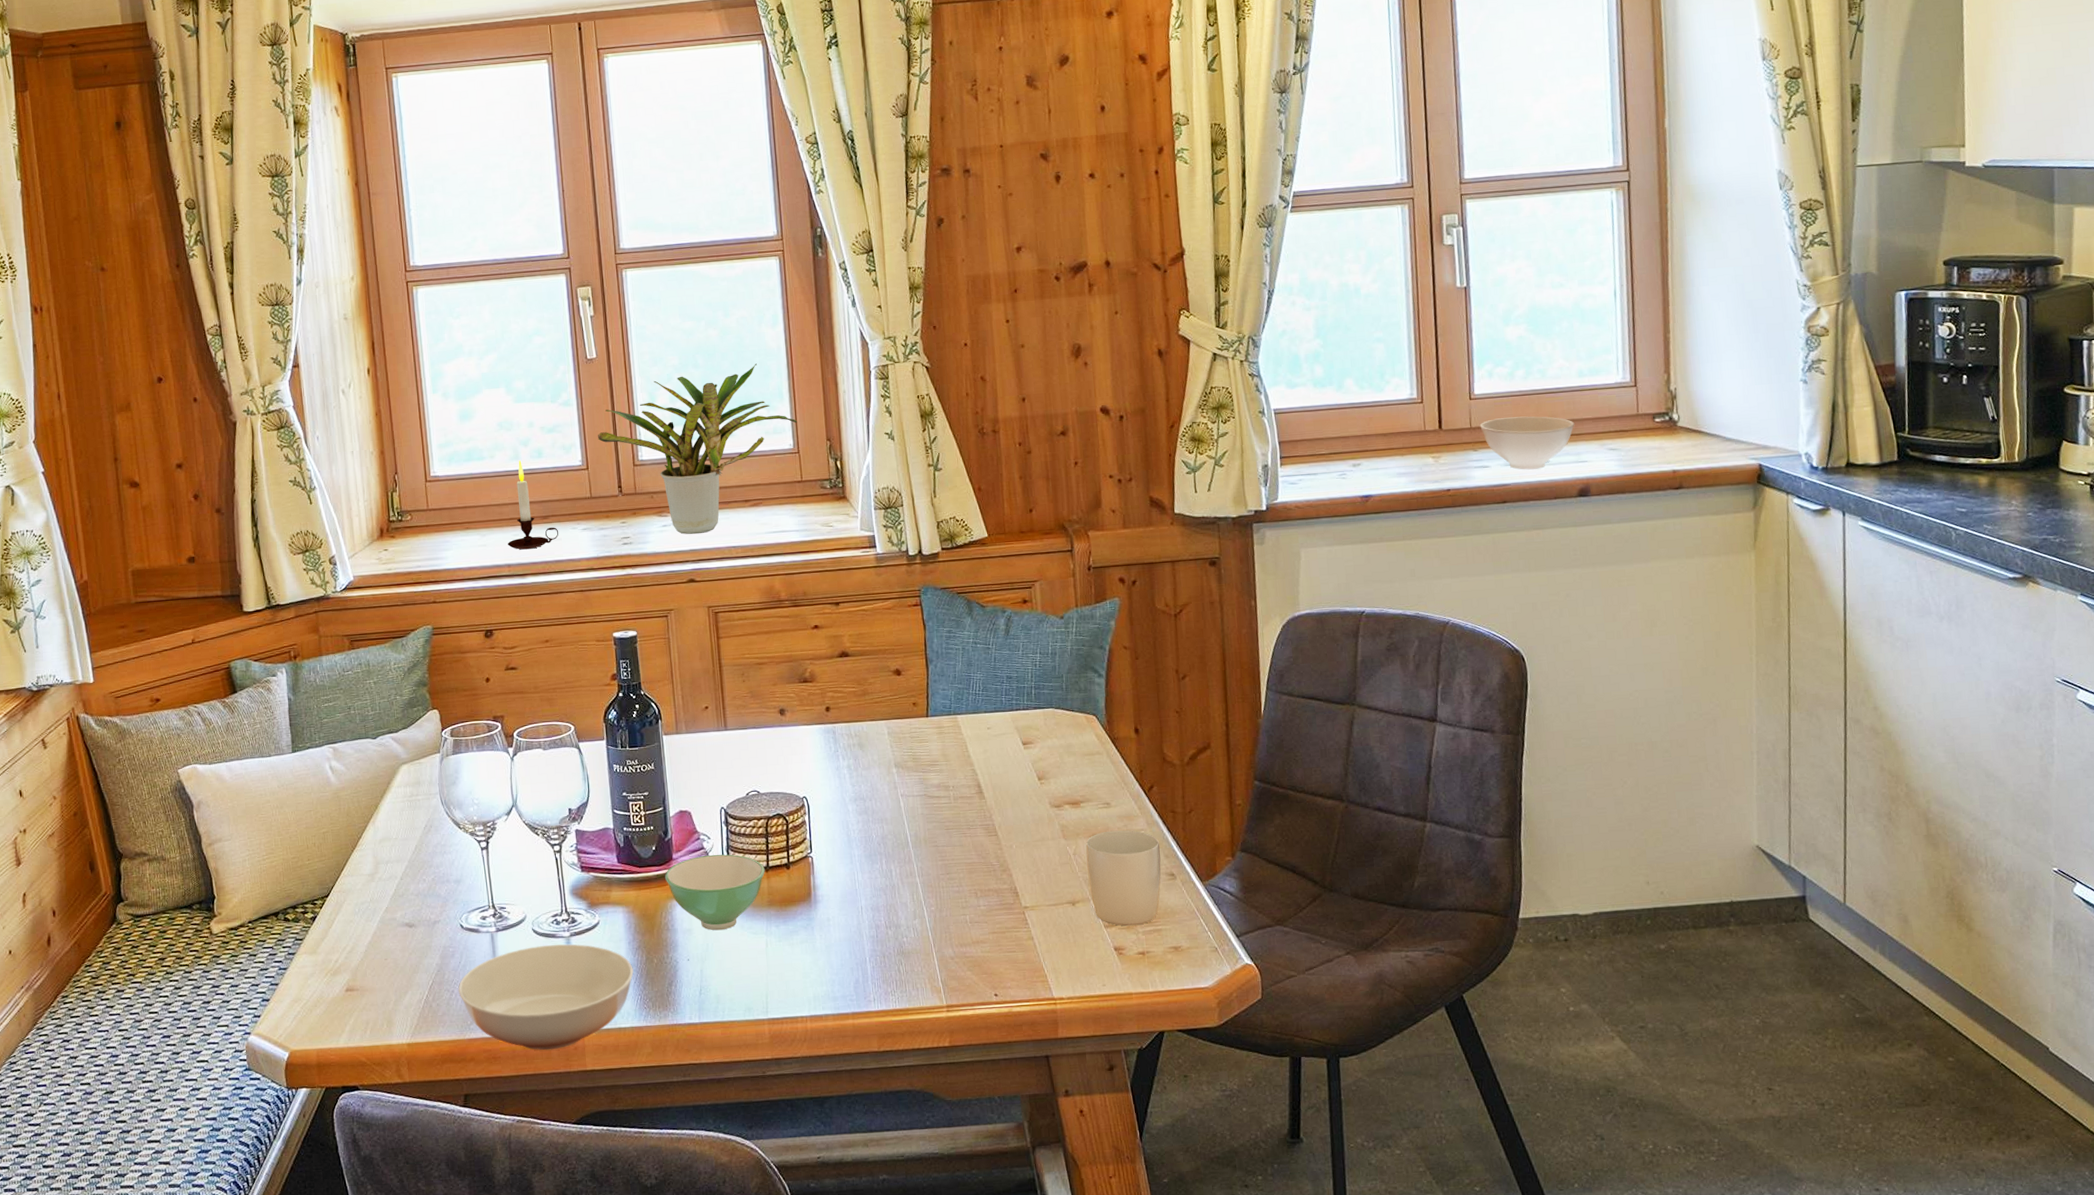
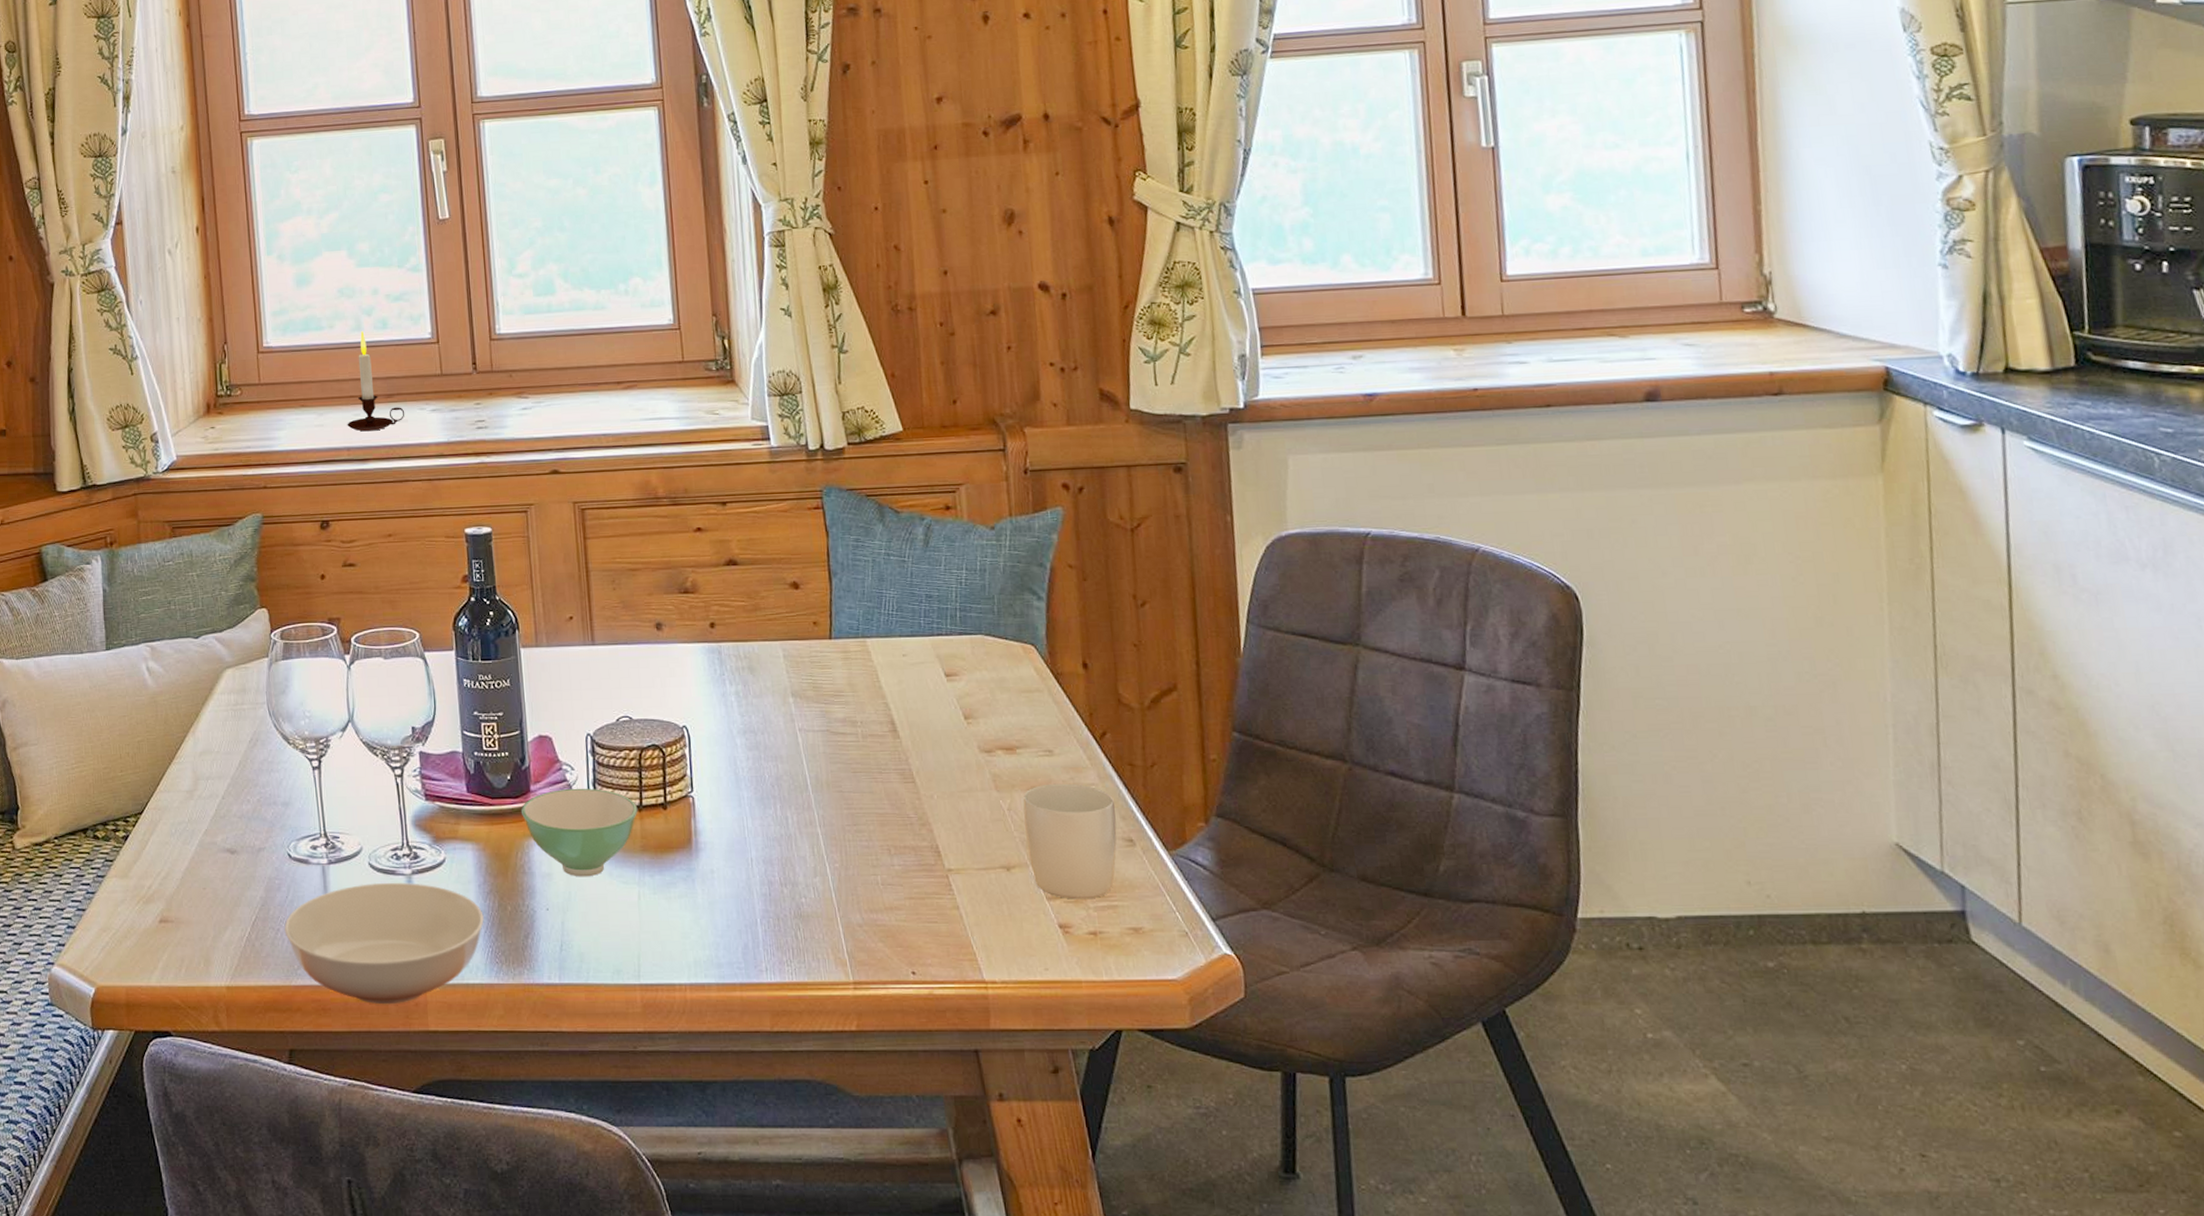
potted plant: present [598,363,798,535] -> none [450,227,679,420]
bowl: present [1480,416,1575,470] -> none [1514,302,1638,368]

